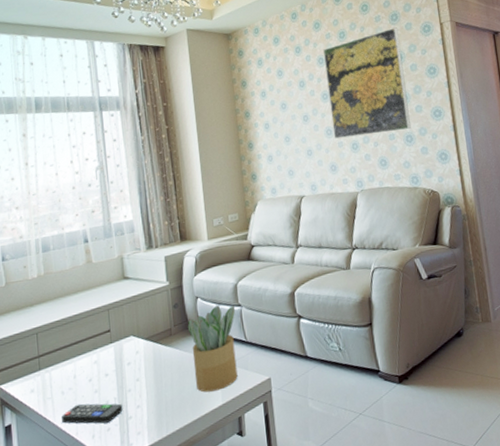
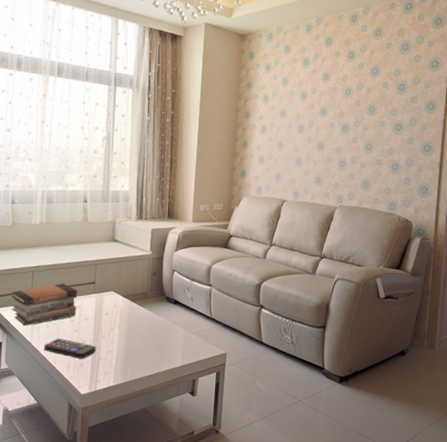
book stack: none [14,338,94,400] -> present [11,283,78,326]
potted plant: present [187,305,238,393] -> none [161,281,207,354]
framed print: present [323,27,411,139] -> none [324,57,407,159]

